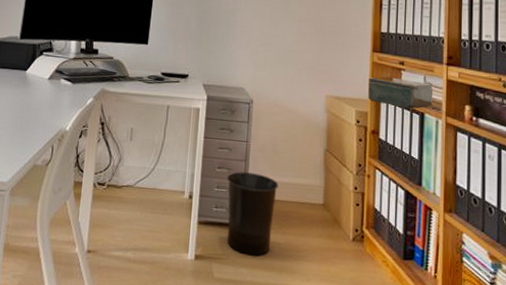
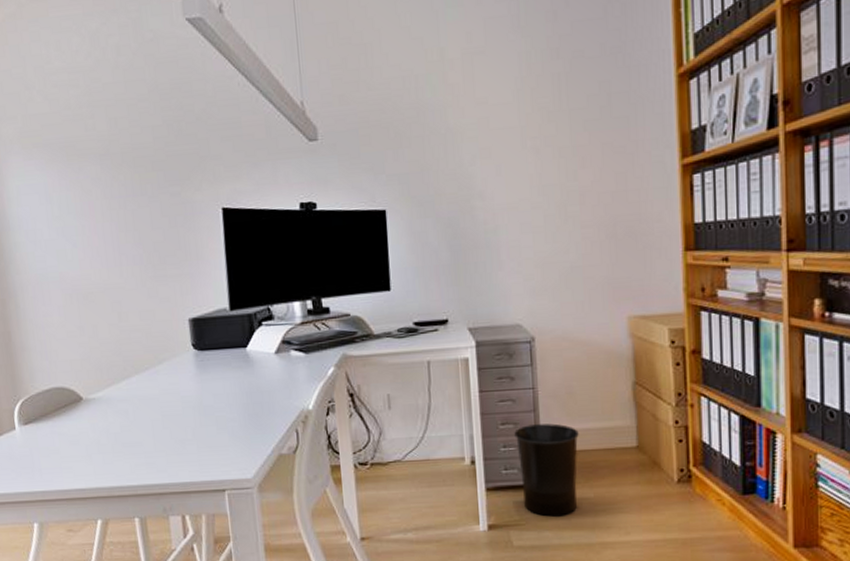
decorative box: present [367,76,433,109] -> none [681,278,770,316]

